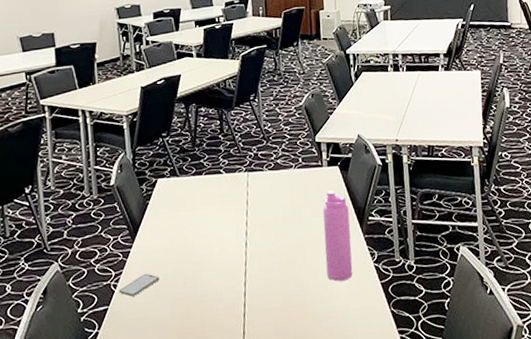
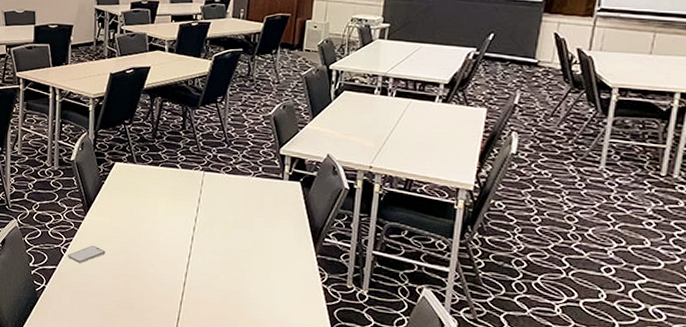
water bottle: present [322,190,353,281] -> none [270,204,304,294]

